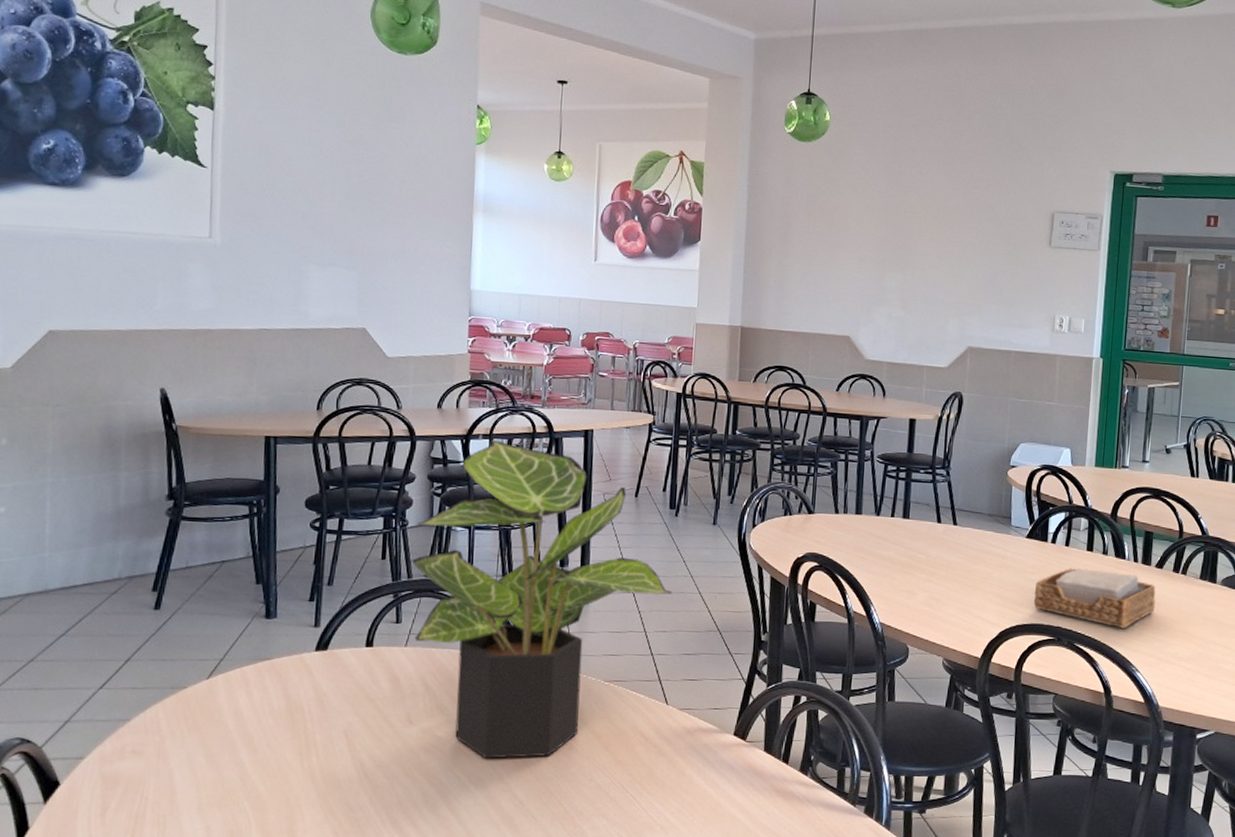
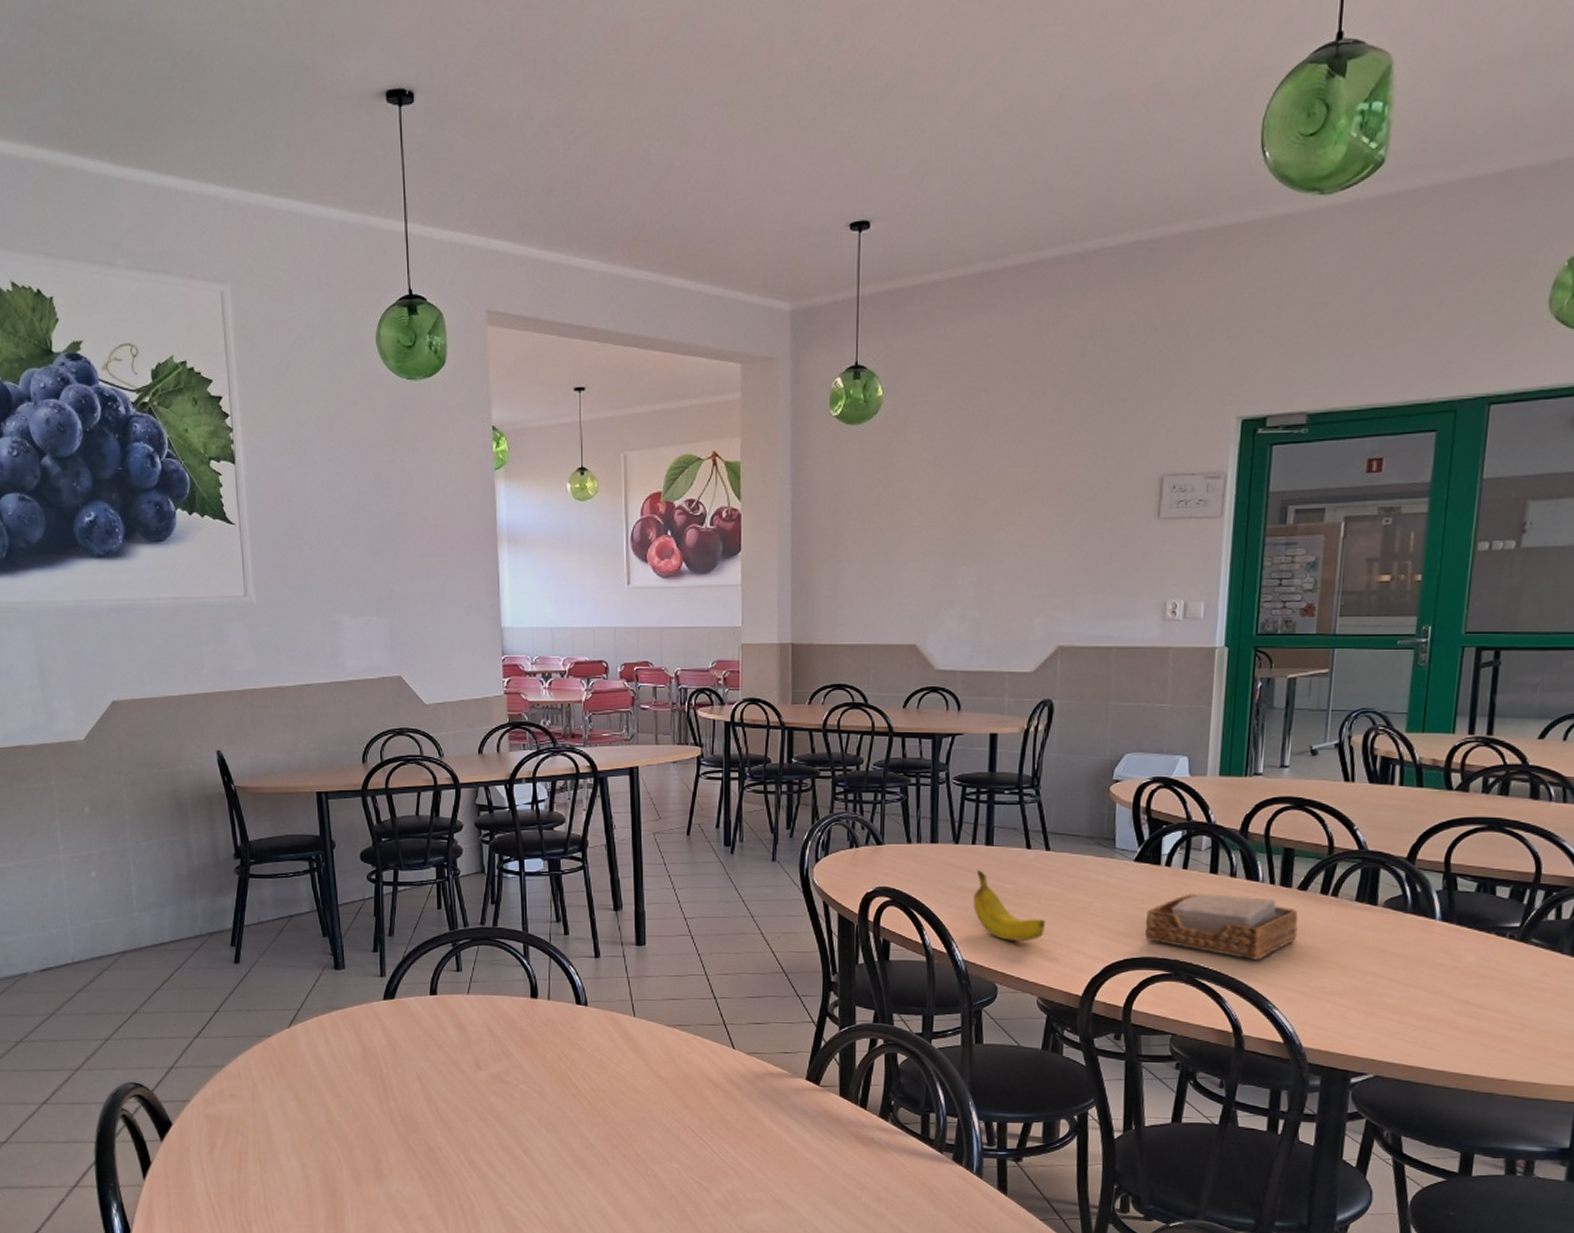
potted plant: present [411,440,673,759] -> none [466,783,733,1103]
fruit: none [890,540,951,606] -> present [973,870,1045,941]

